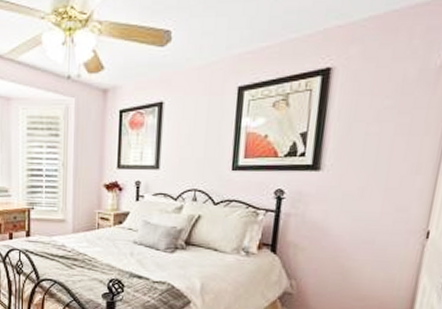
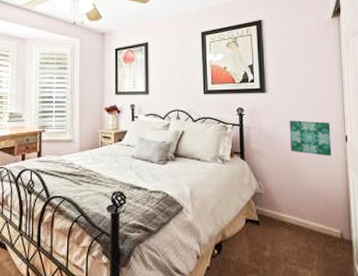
wall art: none [341,208,408,257] -> present [289,120,332,157]

